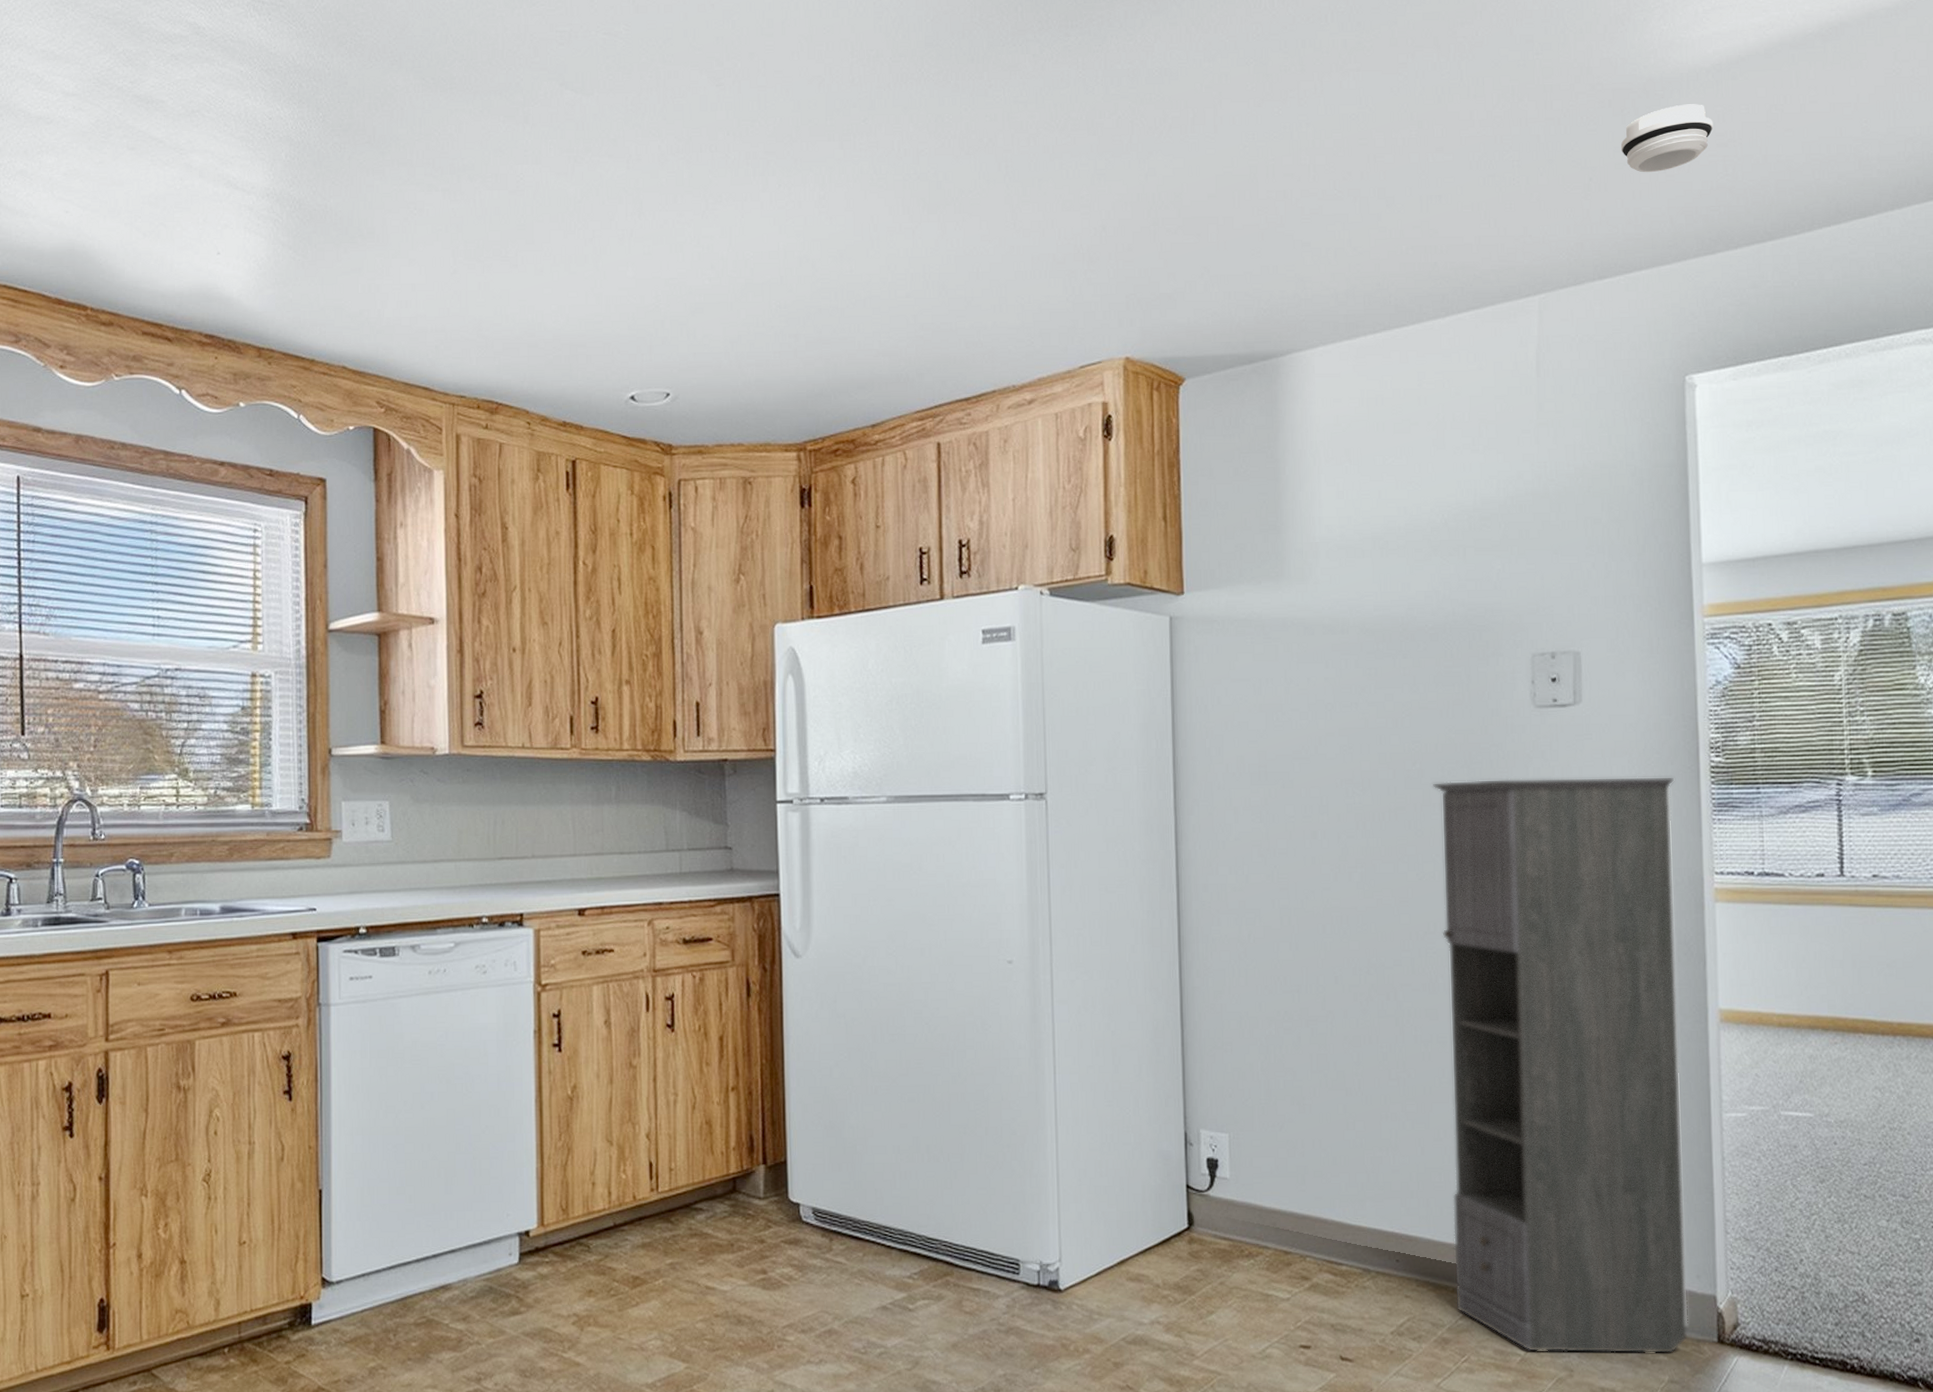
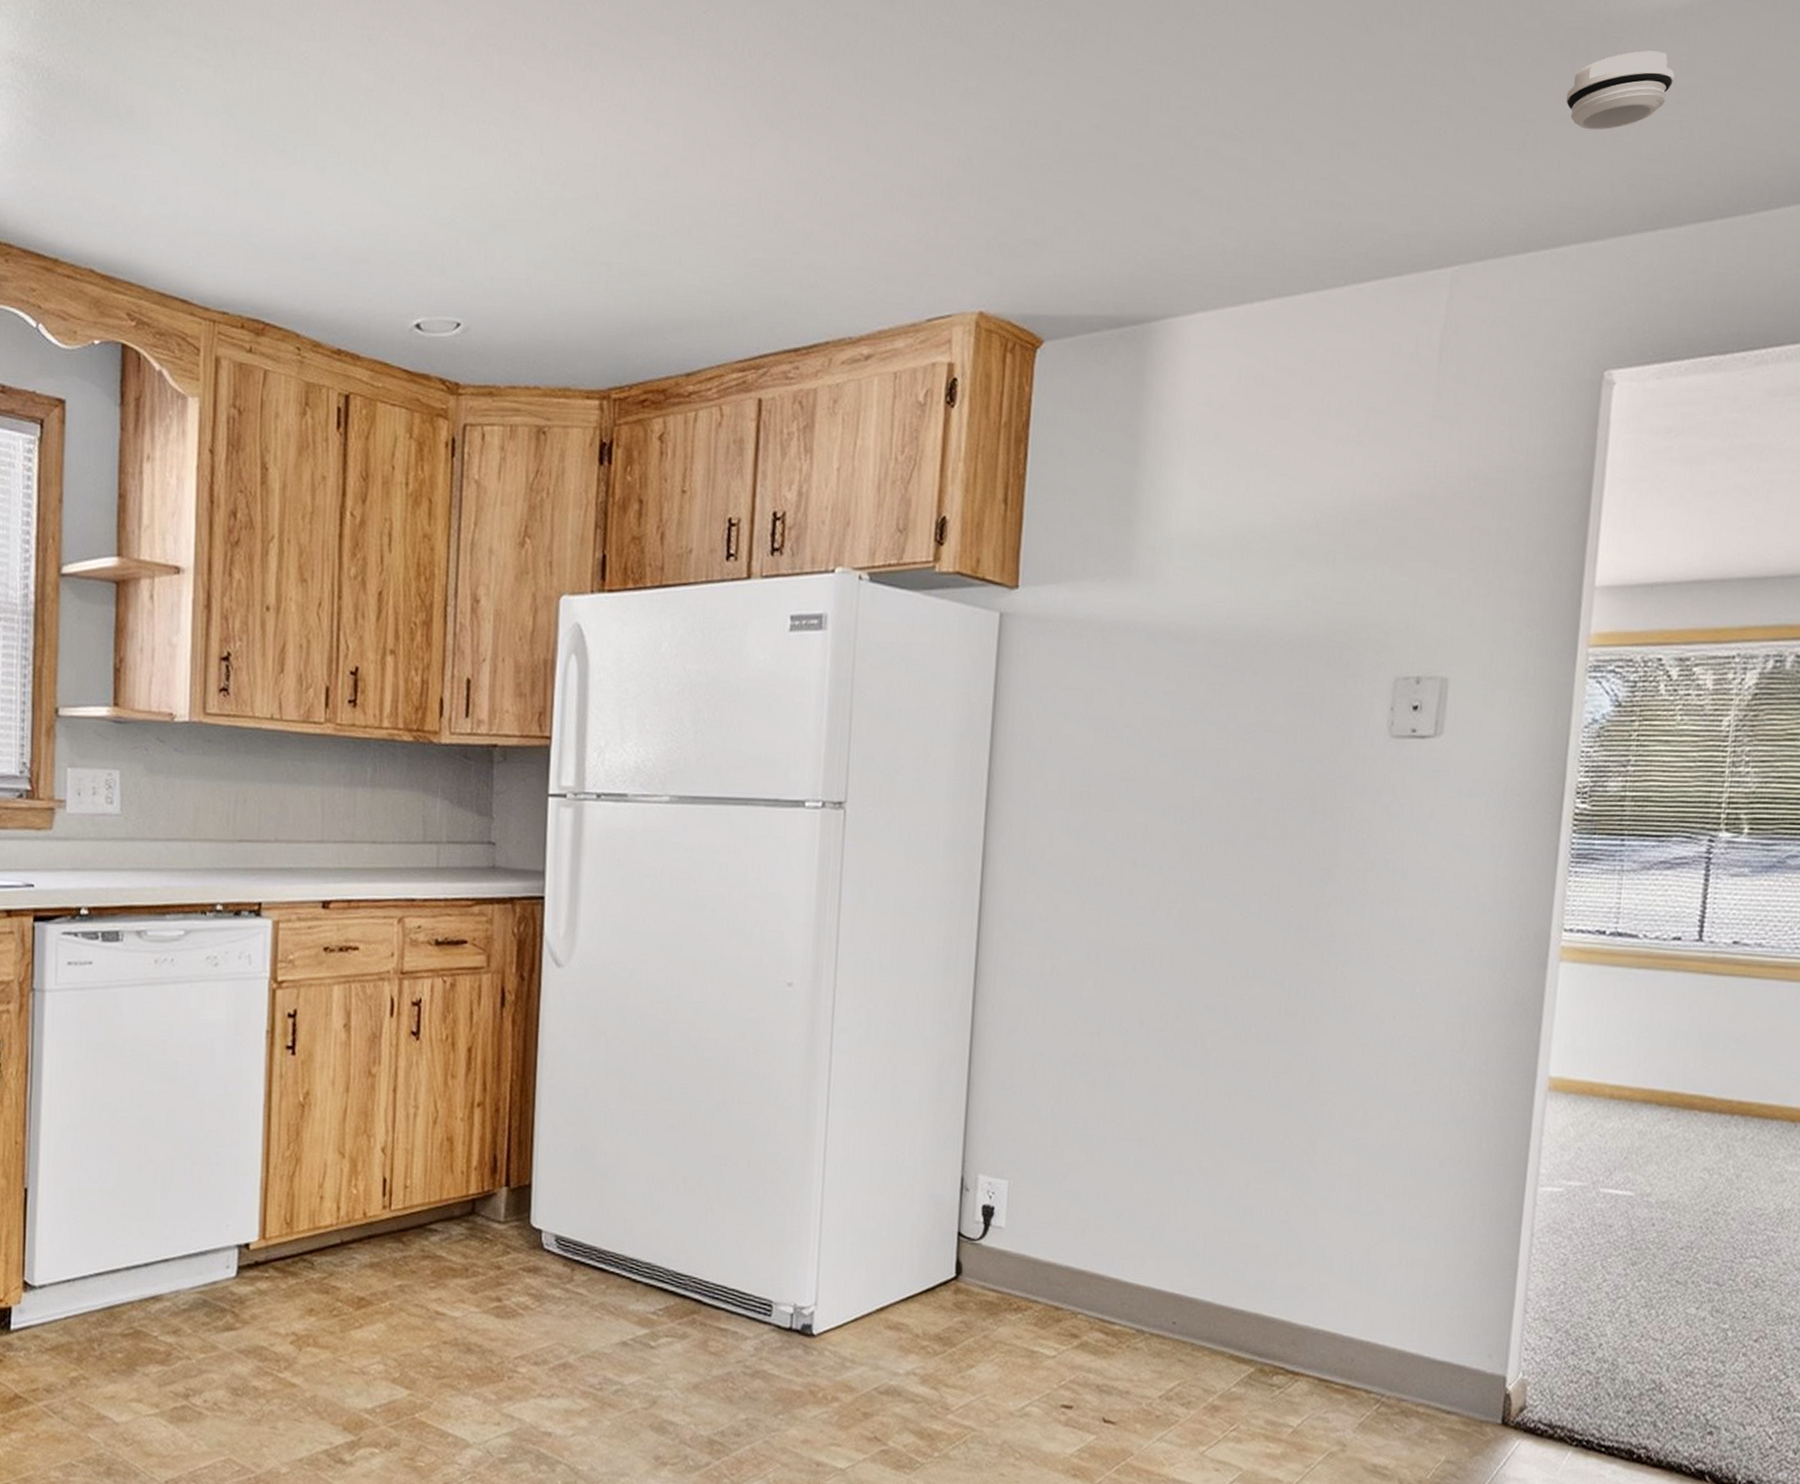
storage cabinet: present [1432,776,1688,1354] -> none [1230,813,1533,1434]

